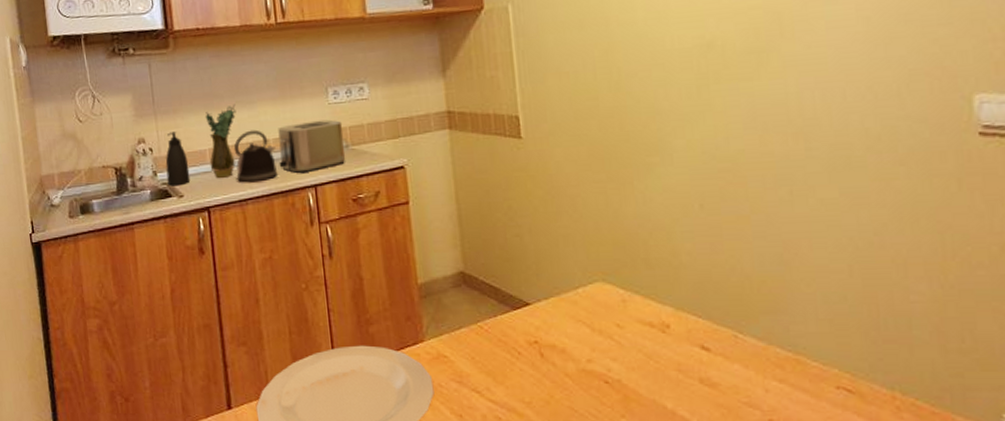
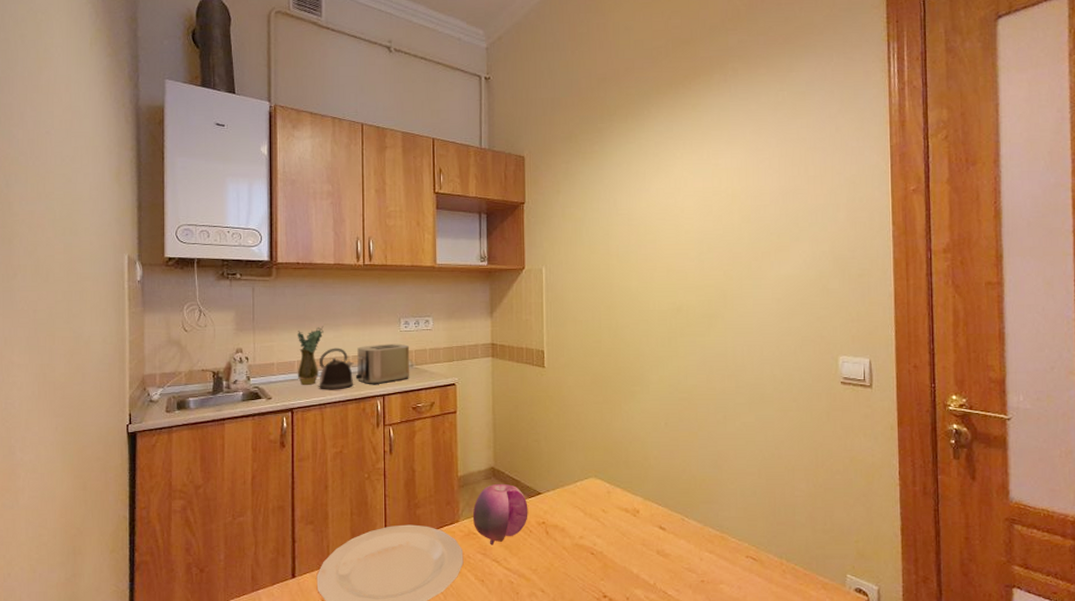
soap dispenser: present [165,132,191,186] -> none [259,345,279,390]
fruit: none [440,292,515,371] -> present [472,483,528,545]

